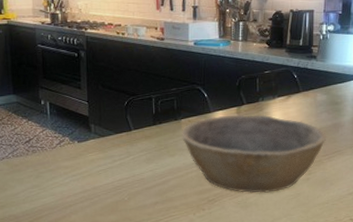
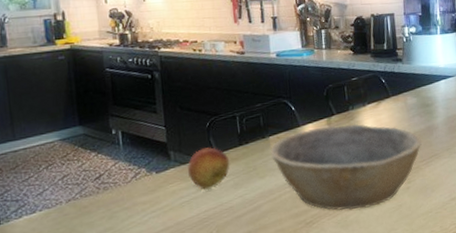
fruit: none [105,124,144,163] -> present [187,147,230,191]

